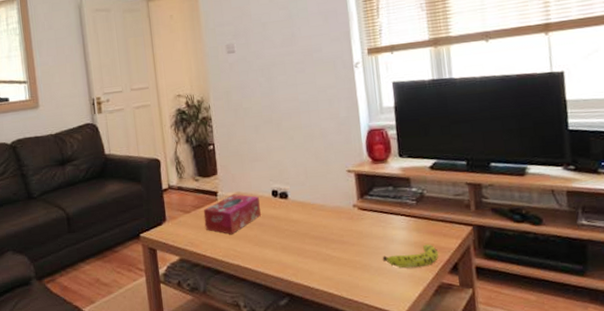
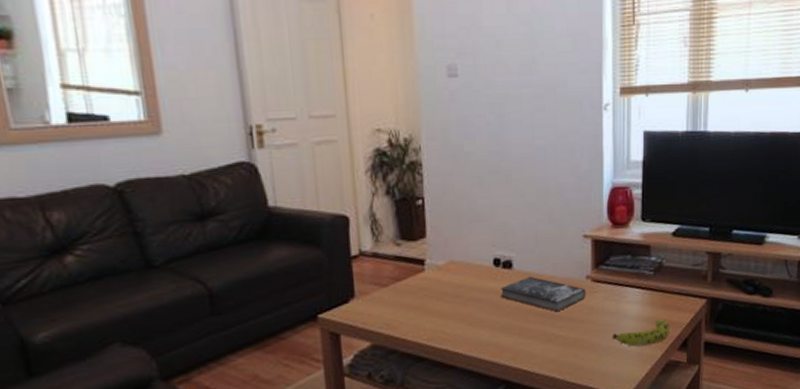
tissue box: present [203,194,261,234] -> none [405,263,478,313]
book: none [280,205,355,236] -> present [501,276,586,312]

